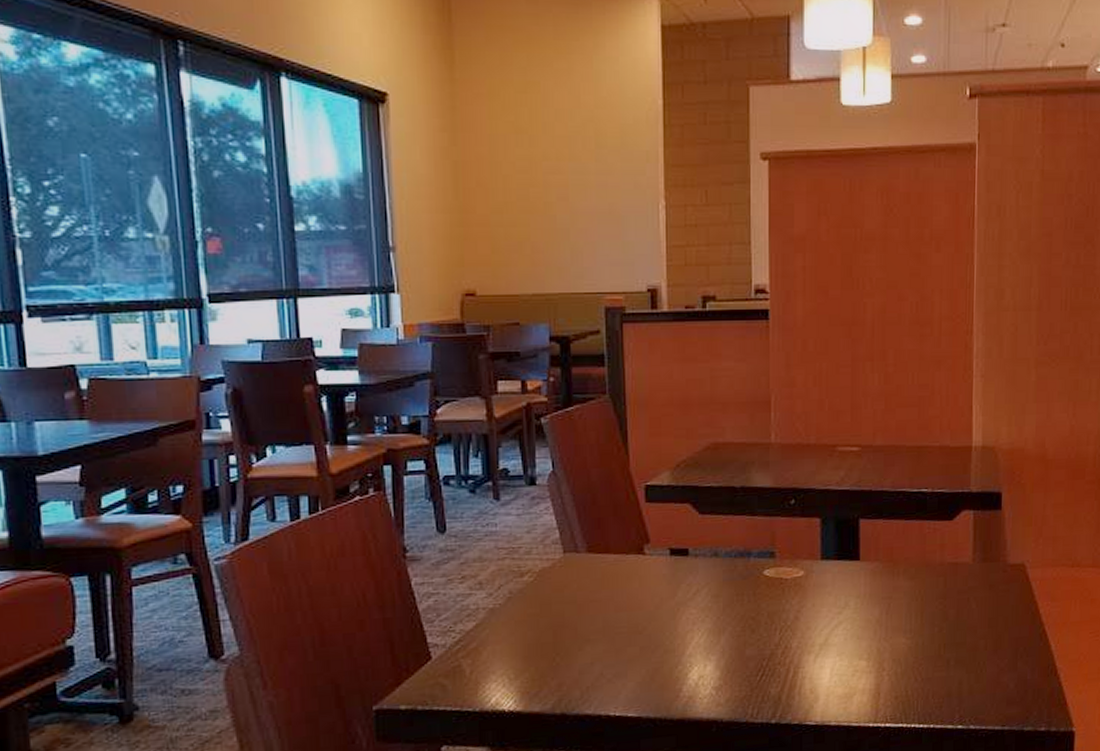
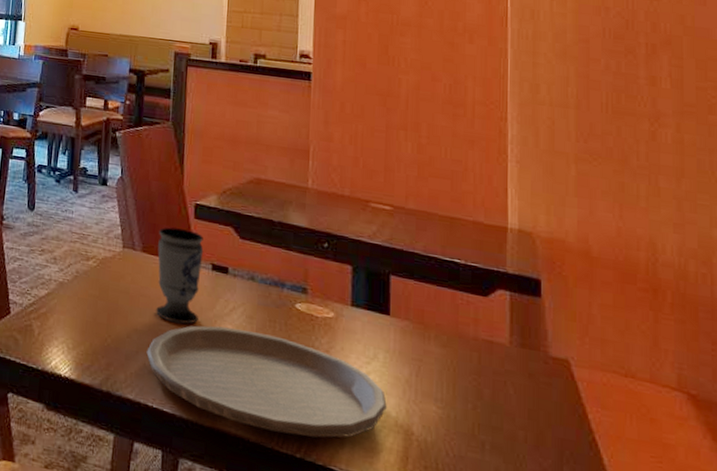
plate: none [603,609,859,707] -> present [146,325,387,438]
cup: none [605,516,659,622] -> present [156,227,204,324]

